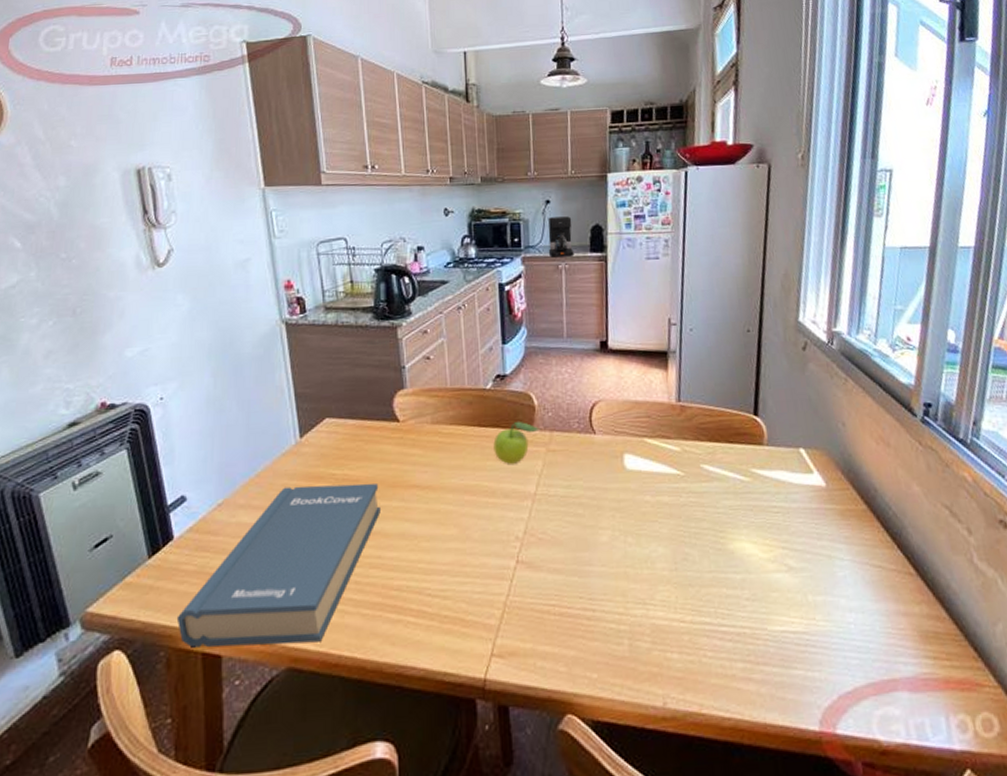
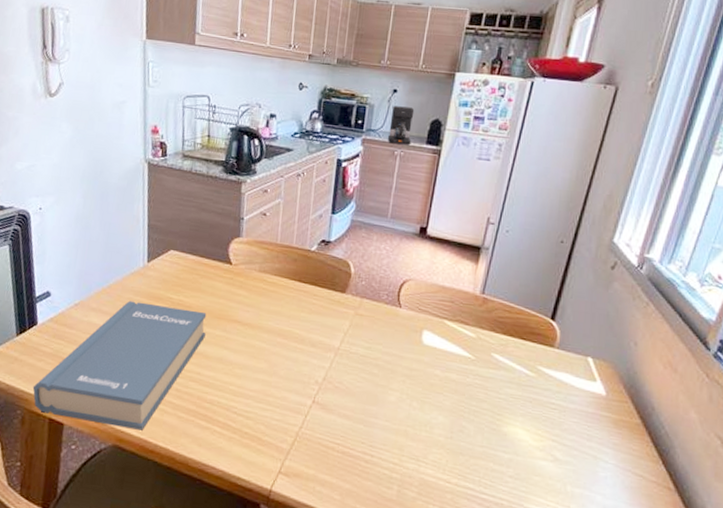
fruit: present [493,421,541,464] -> none [308,283,353,320]

